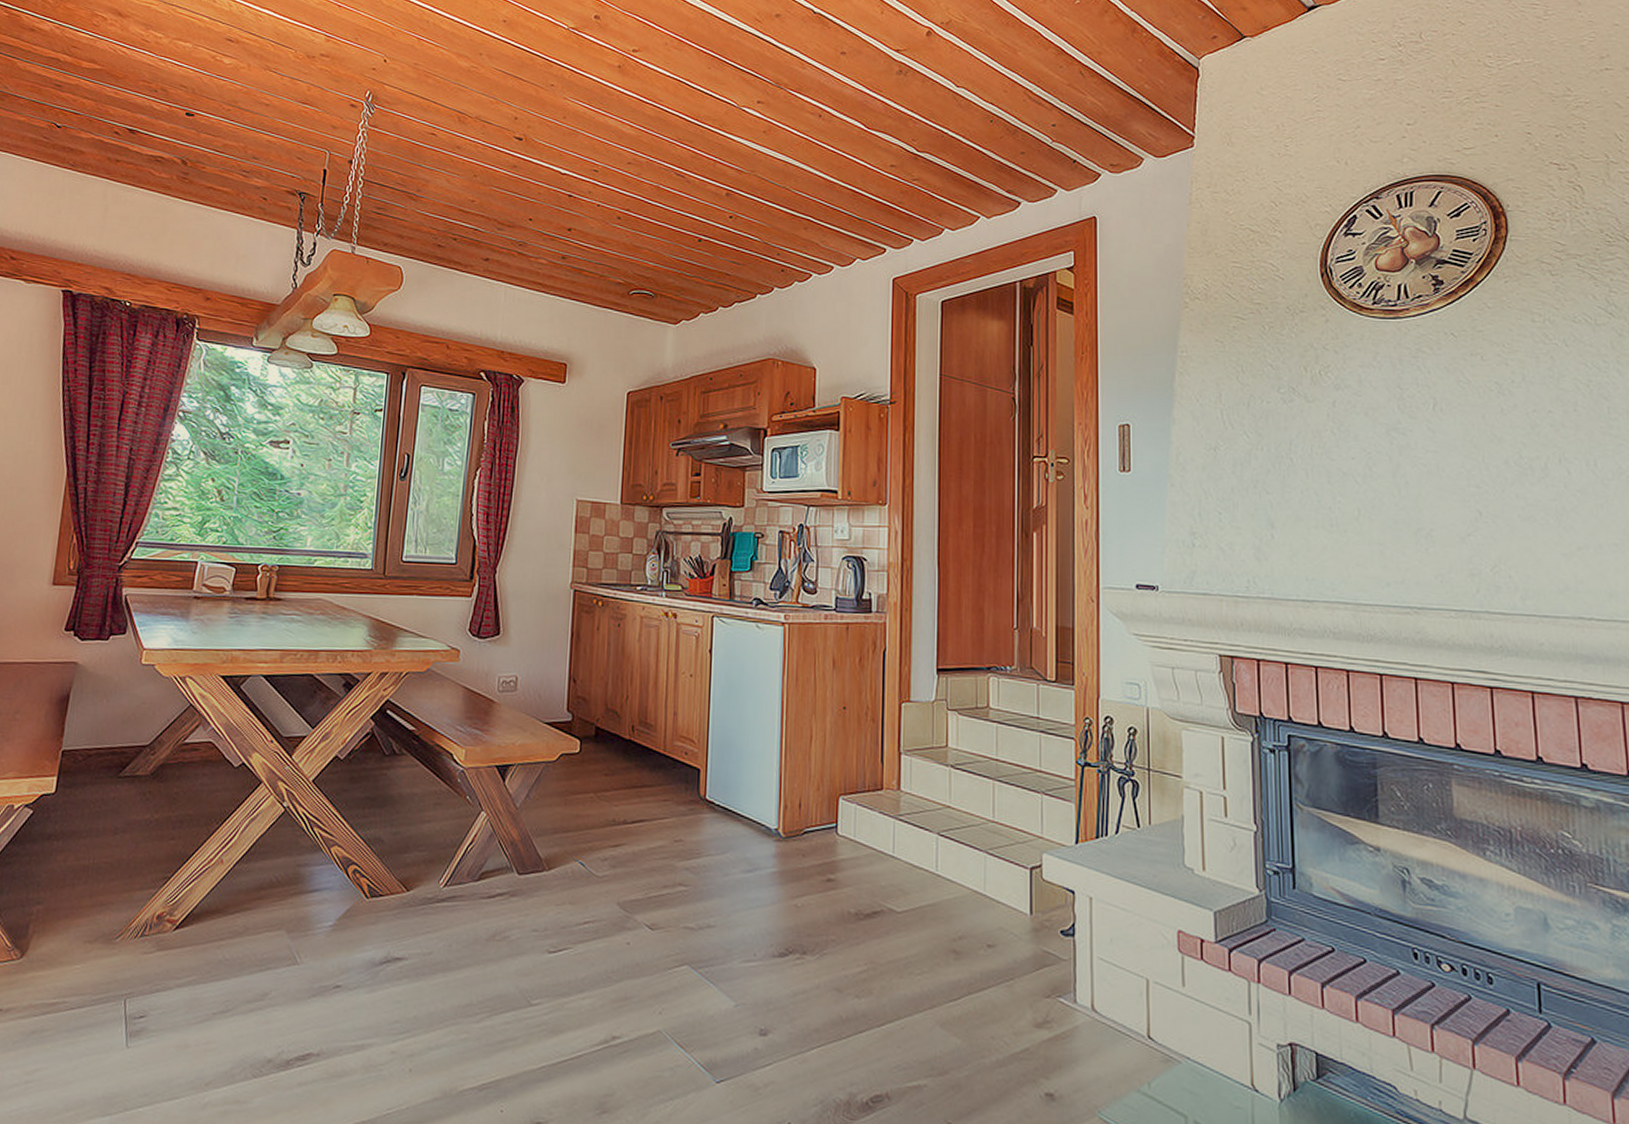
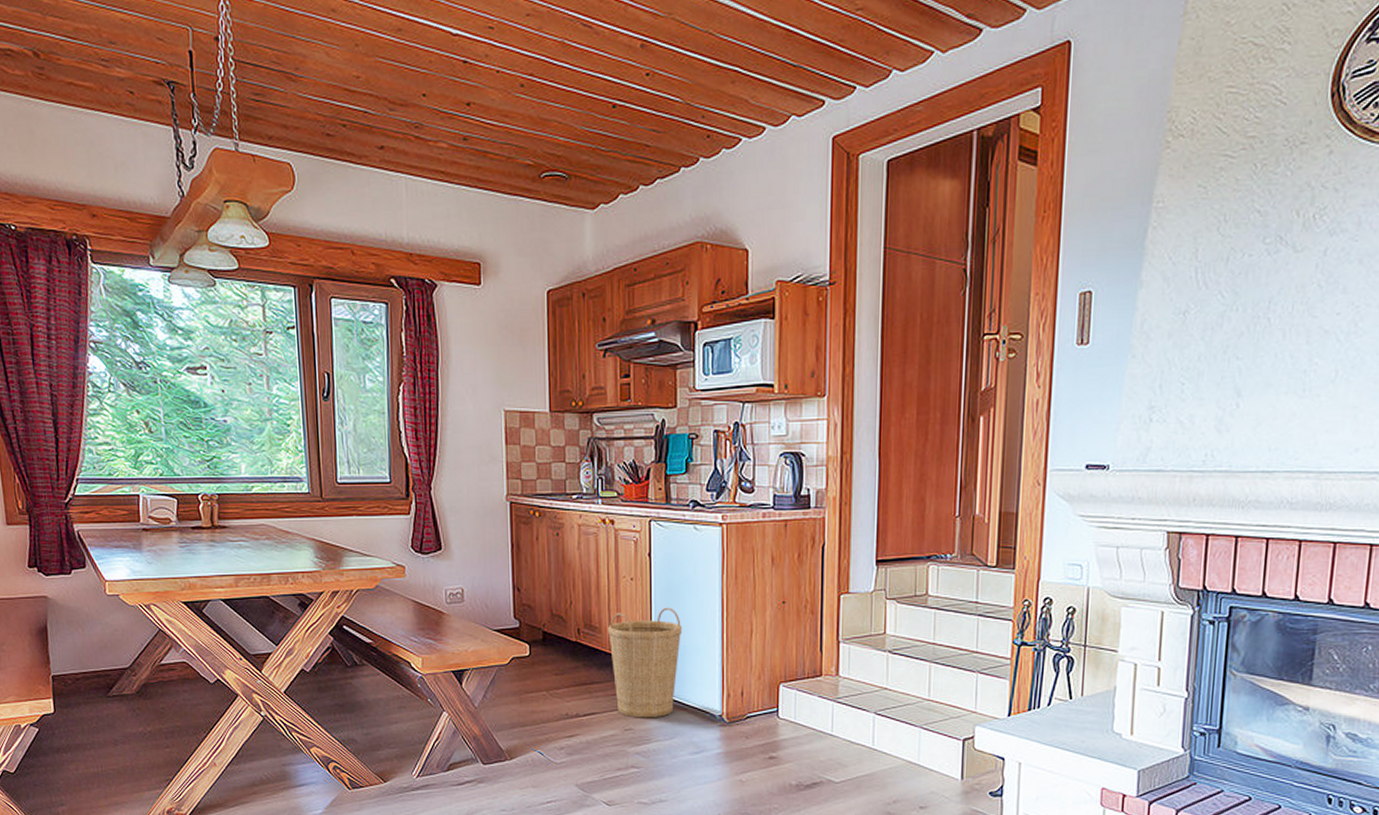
basket: none [663,707,741,829] -> present [608,607,683,718]

